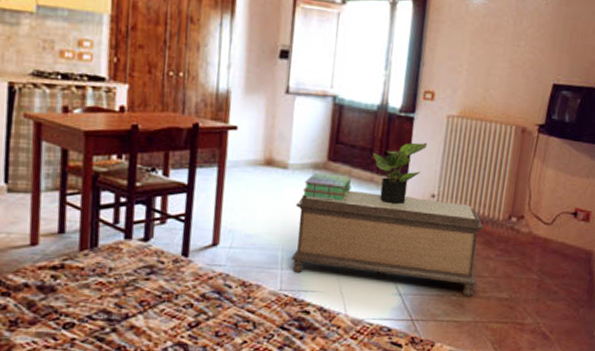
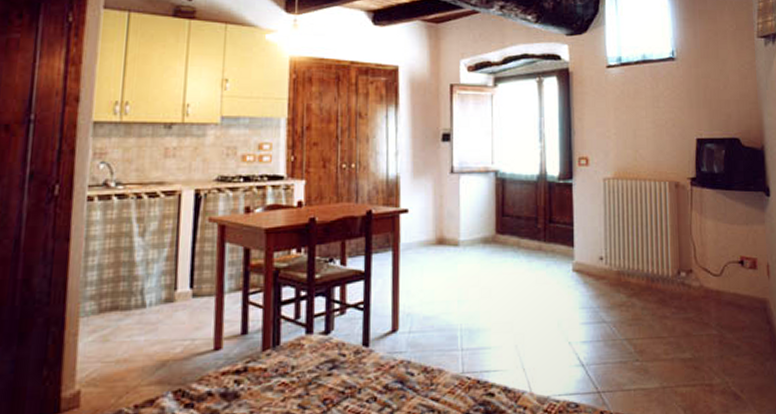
bench: present [290,190,484,298] -> none [470,261,658,362]
stack of books: present [302,173,352,201] -> none [475,247,522,274]
potted plant: present [372,142,428,205] -> none [537,206,589,271]

